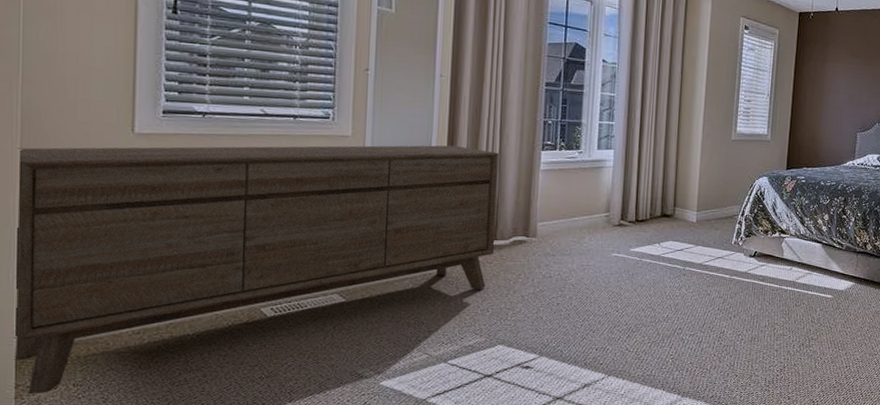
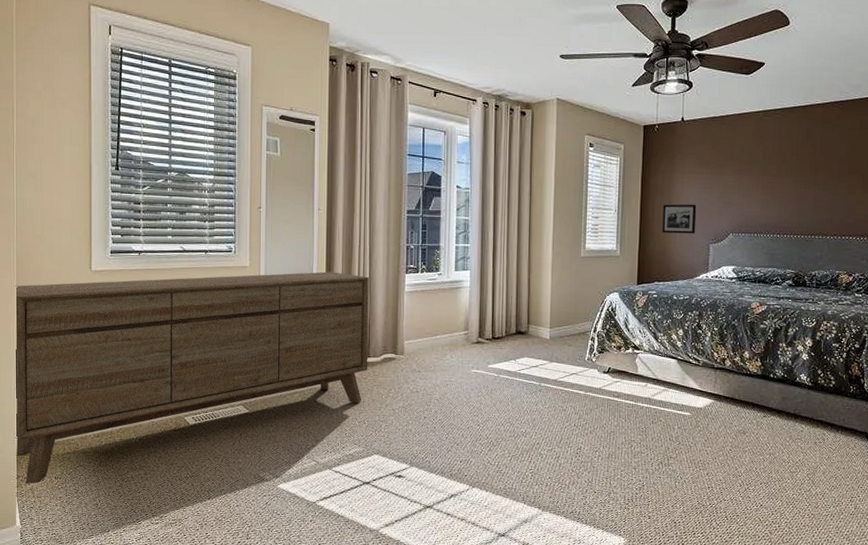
picture frame: none [812,91,847,122] -> present [662,204,697,234]

